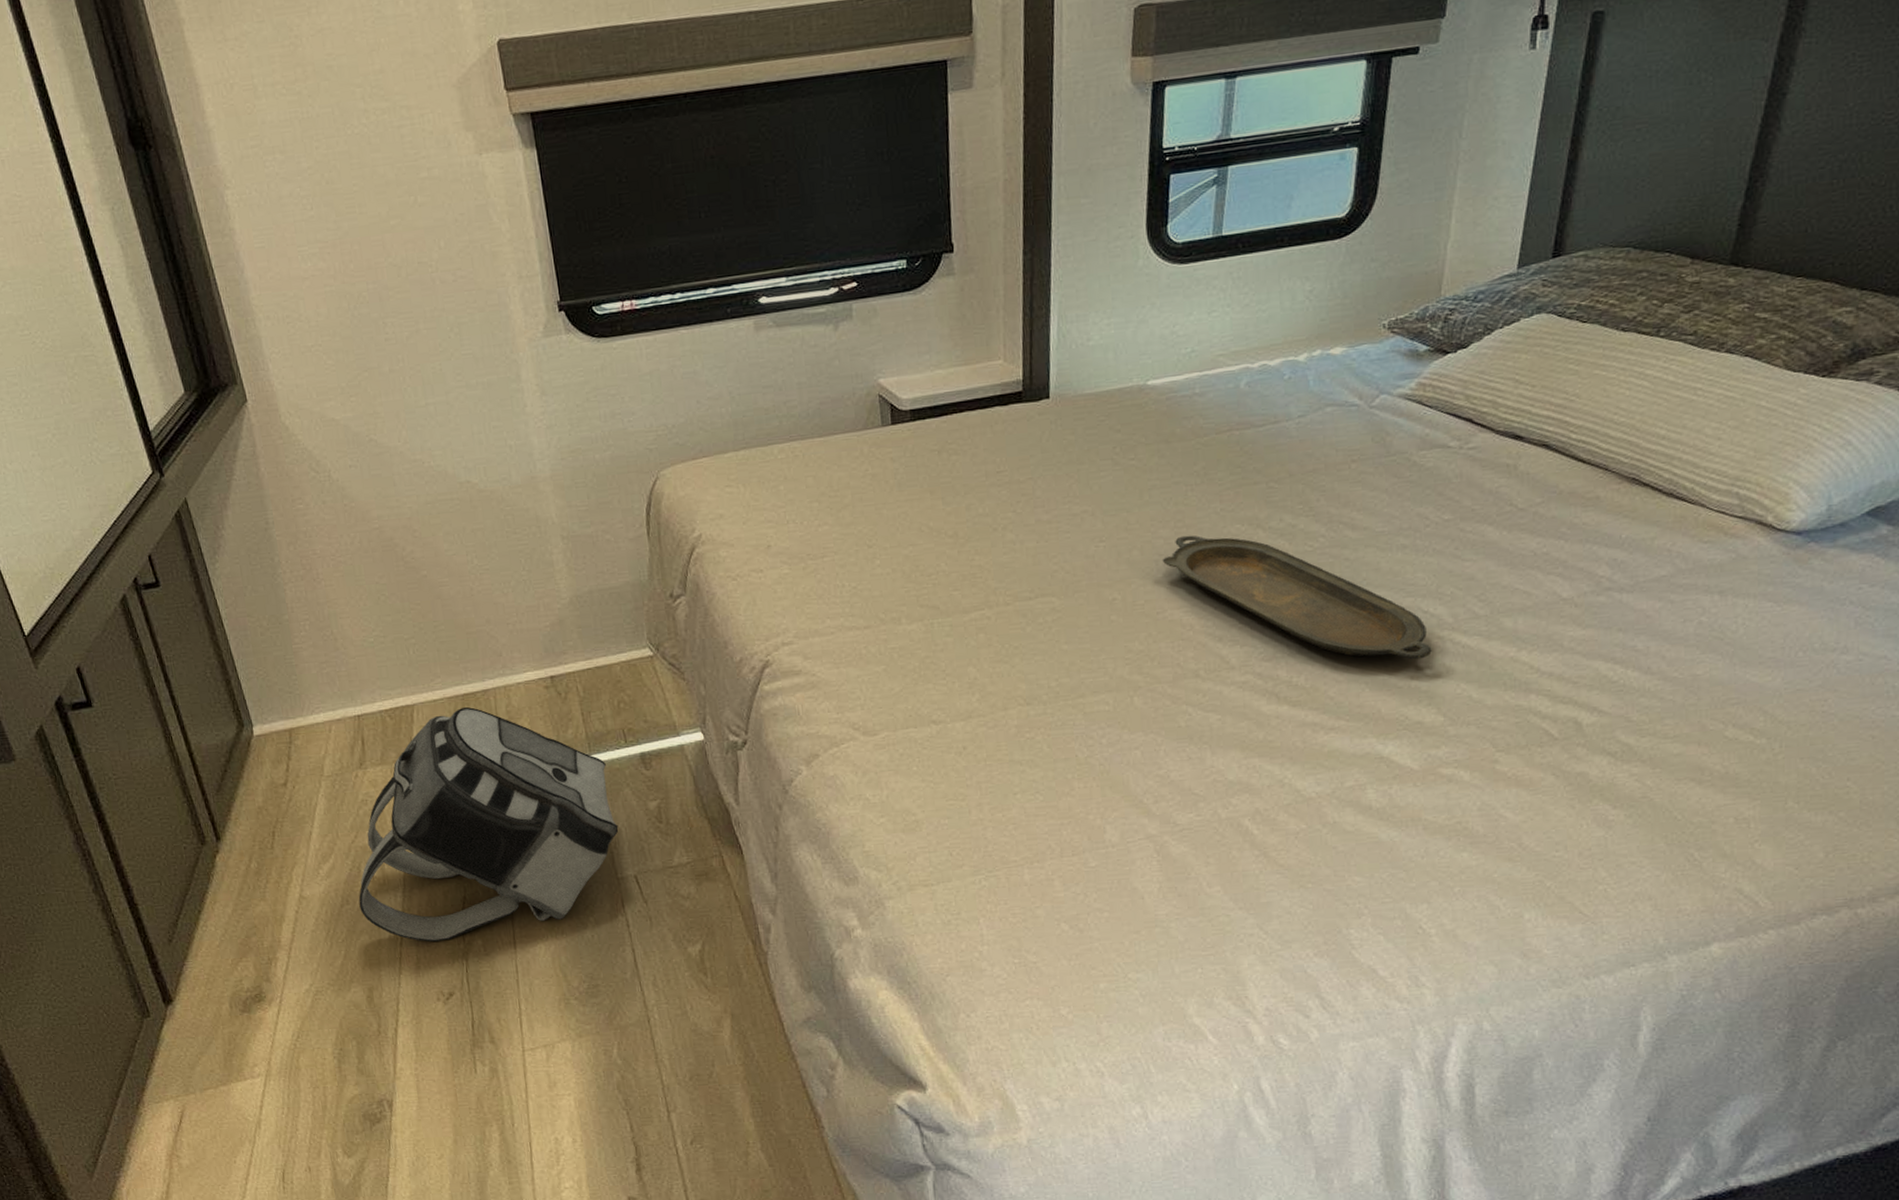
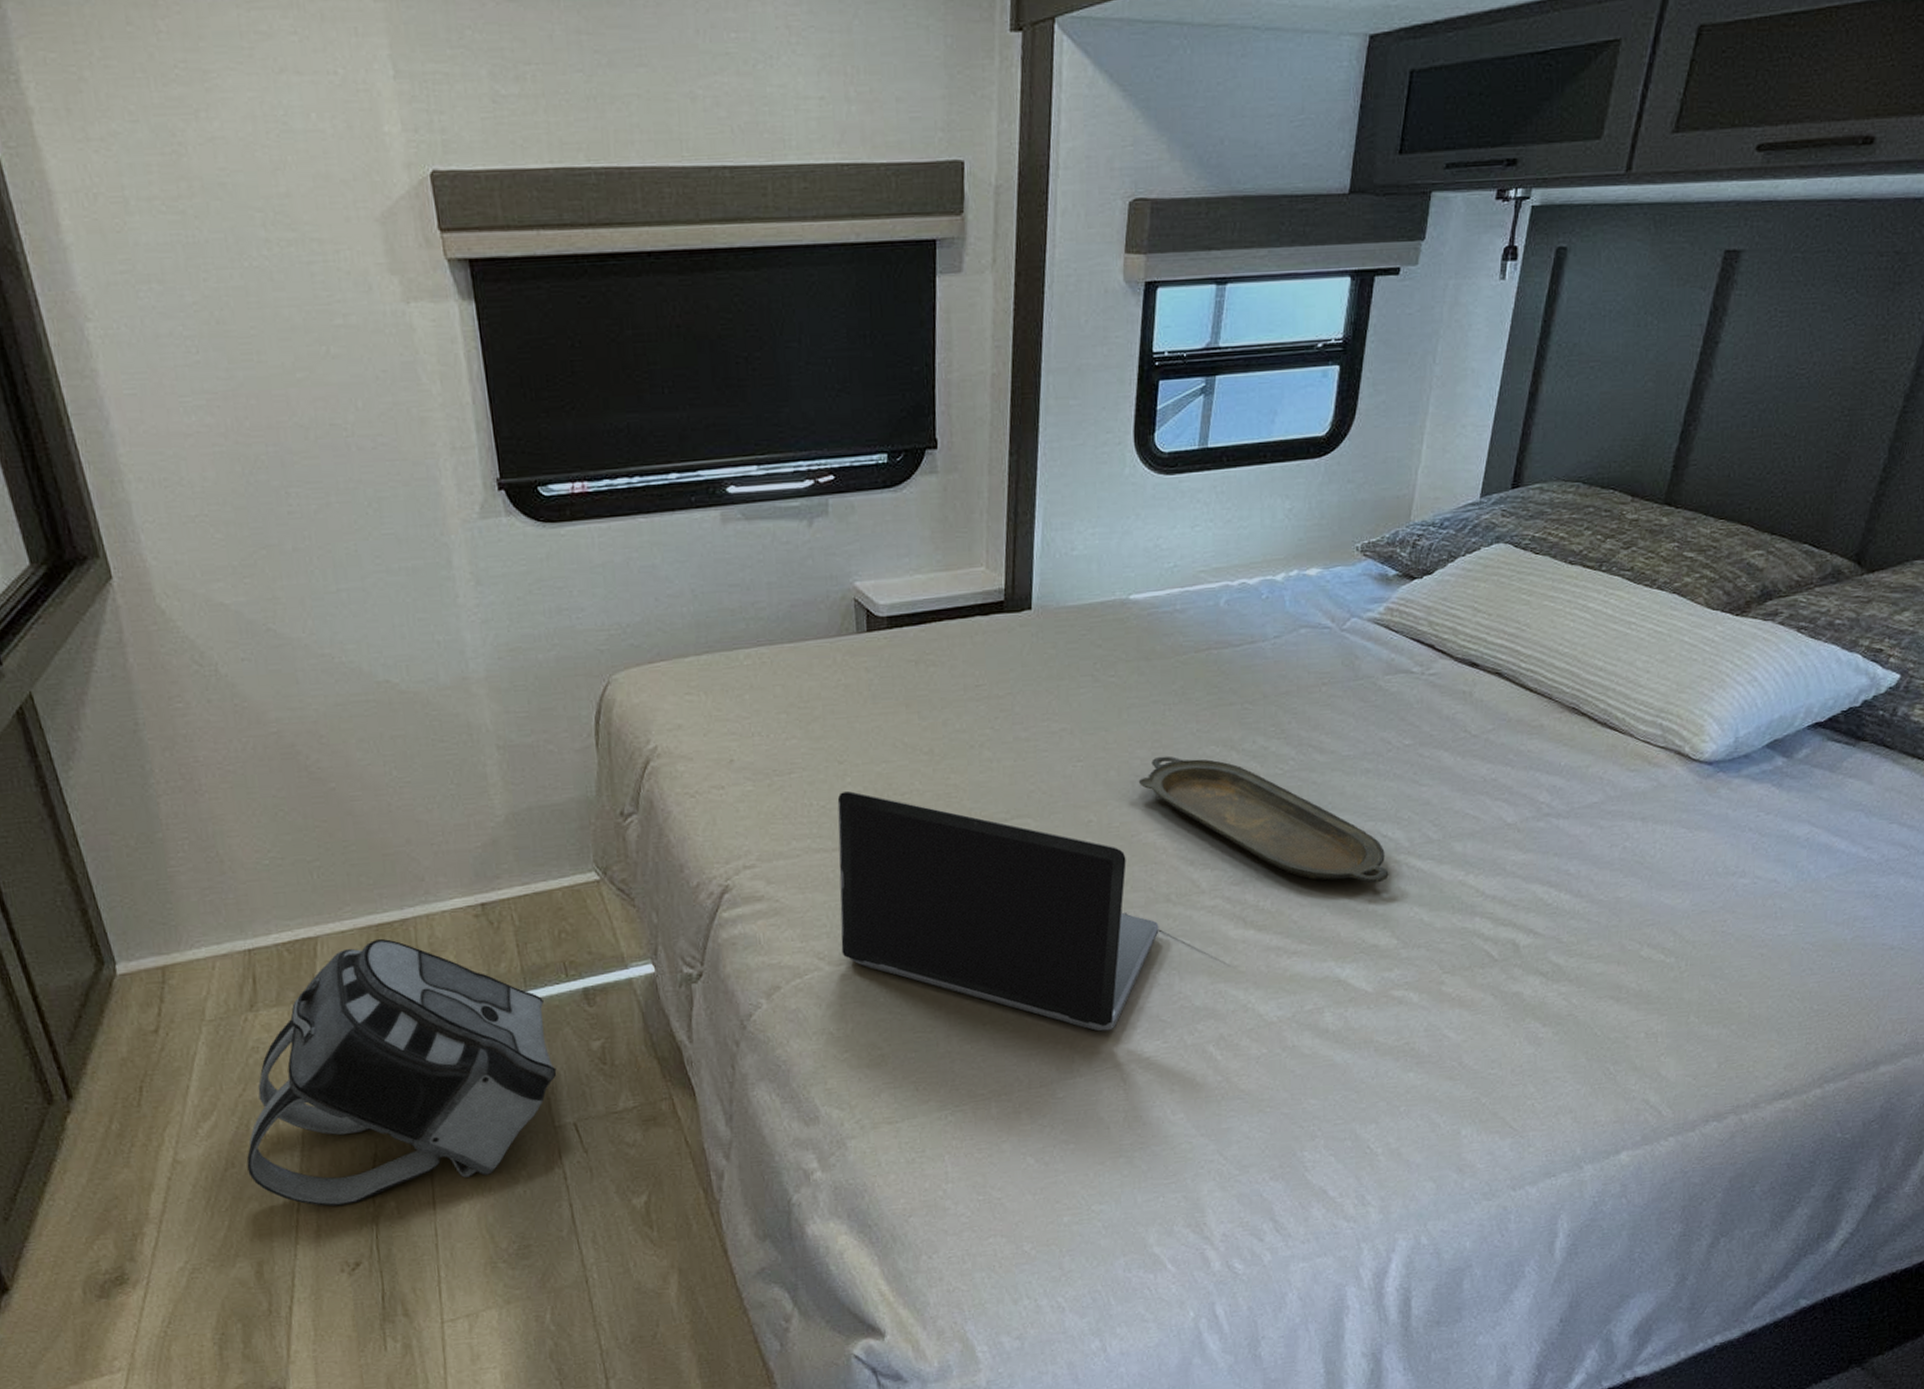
laptop computer: none [867,573,1189,803] -> present [837,791,1159,1032]

